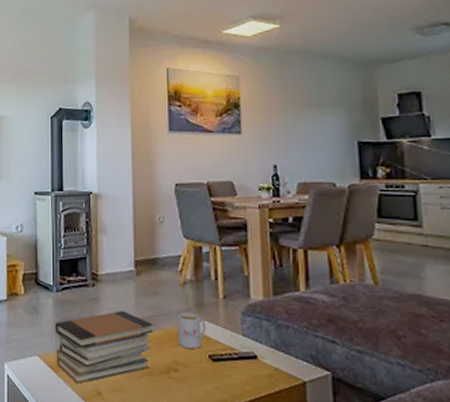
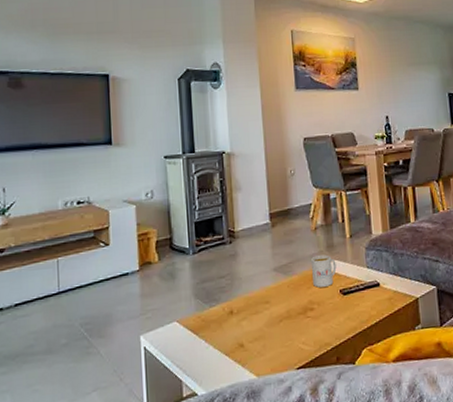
book stack: present [54,311,153,384] -> none [192,262,290,341]

